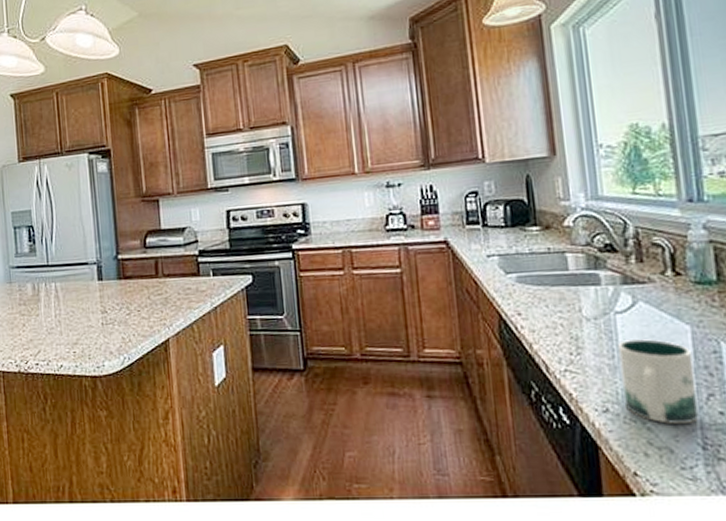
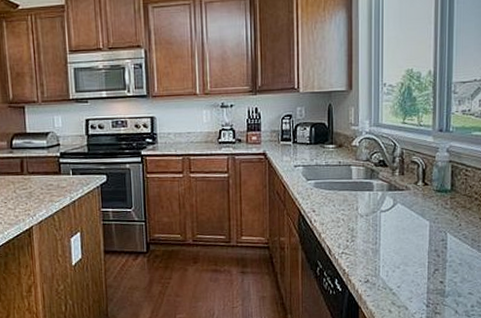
mug: present [617,339,699,424] -> none [379,231,428,290]

